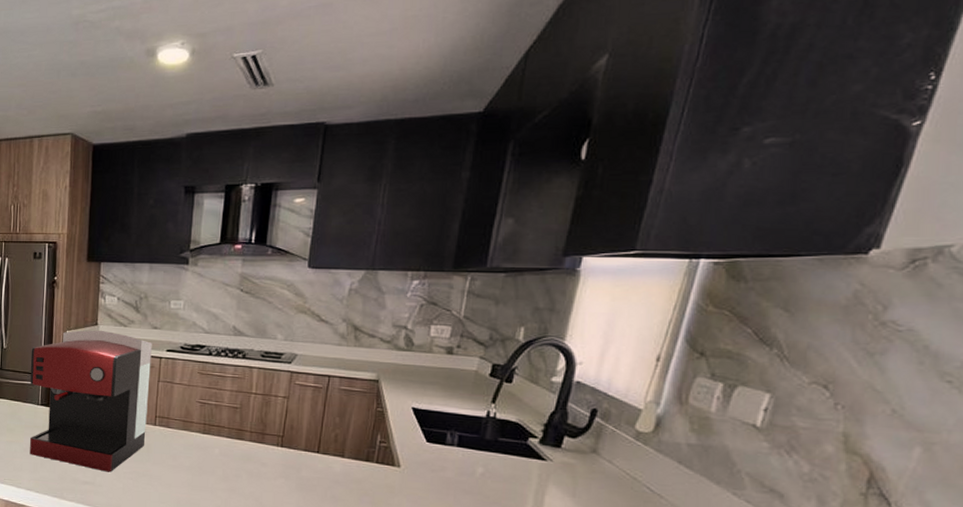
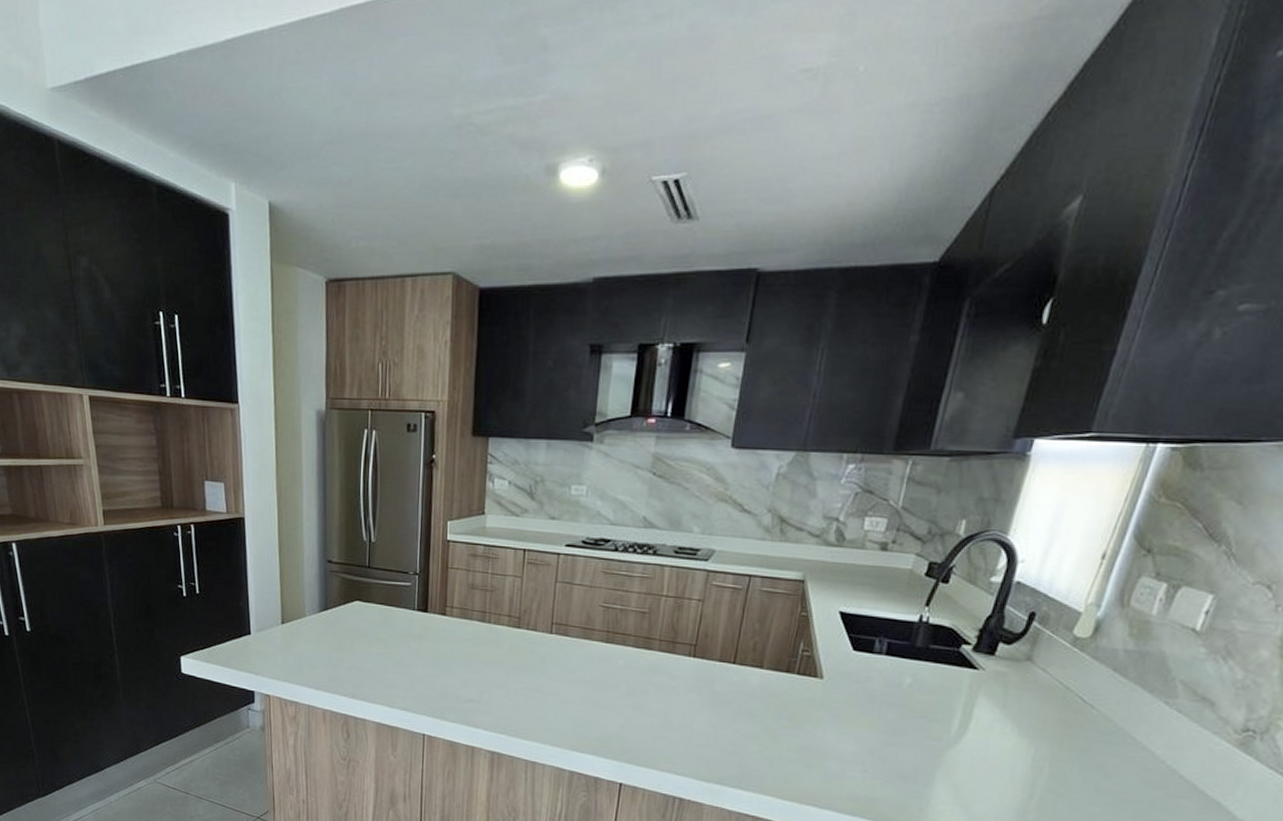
coffee maker: present [30,330,152,472] -> none [404,520,549,688]

